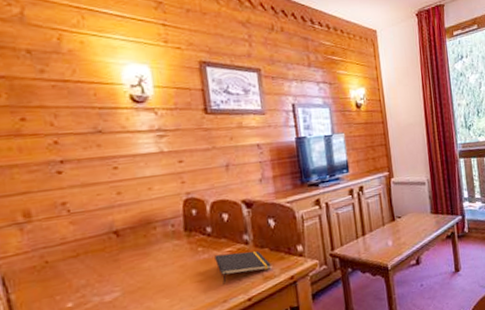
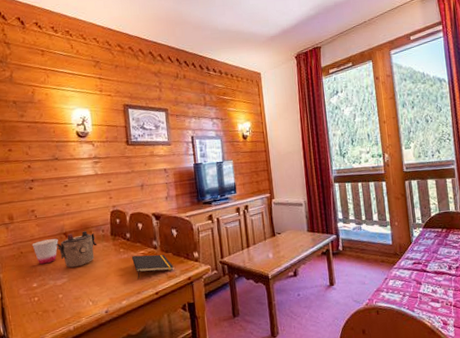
cup: none [63,239,106,277] -> present [32,238,58,265]
teapot: none [101,227,165,278] -> present [55,231,98,268]

